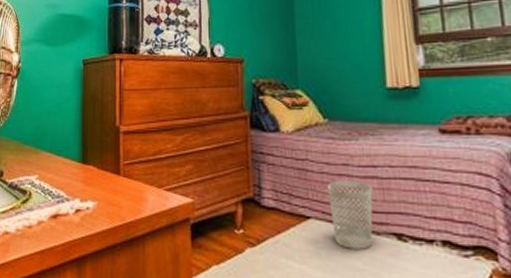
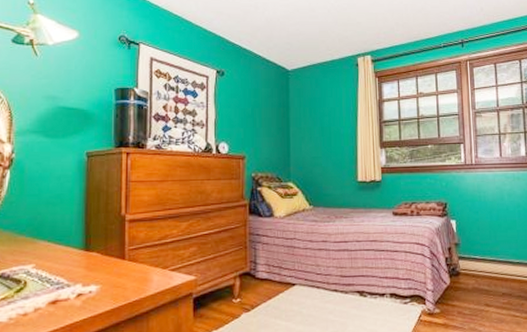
wastebasket: present [326,180,373,250] -> none [309,253,344,306]

